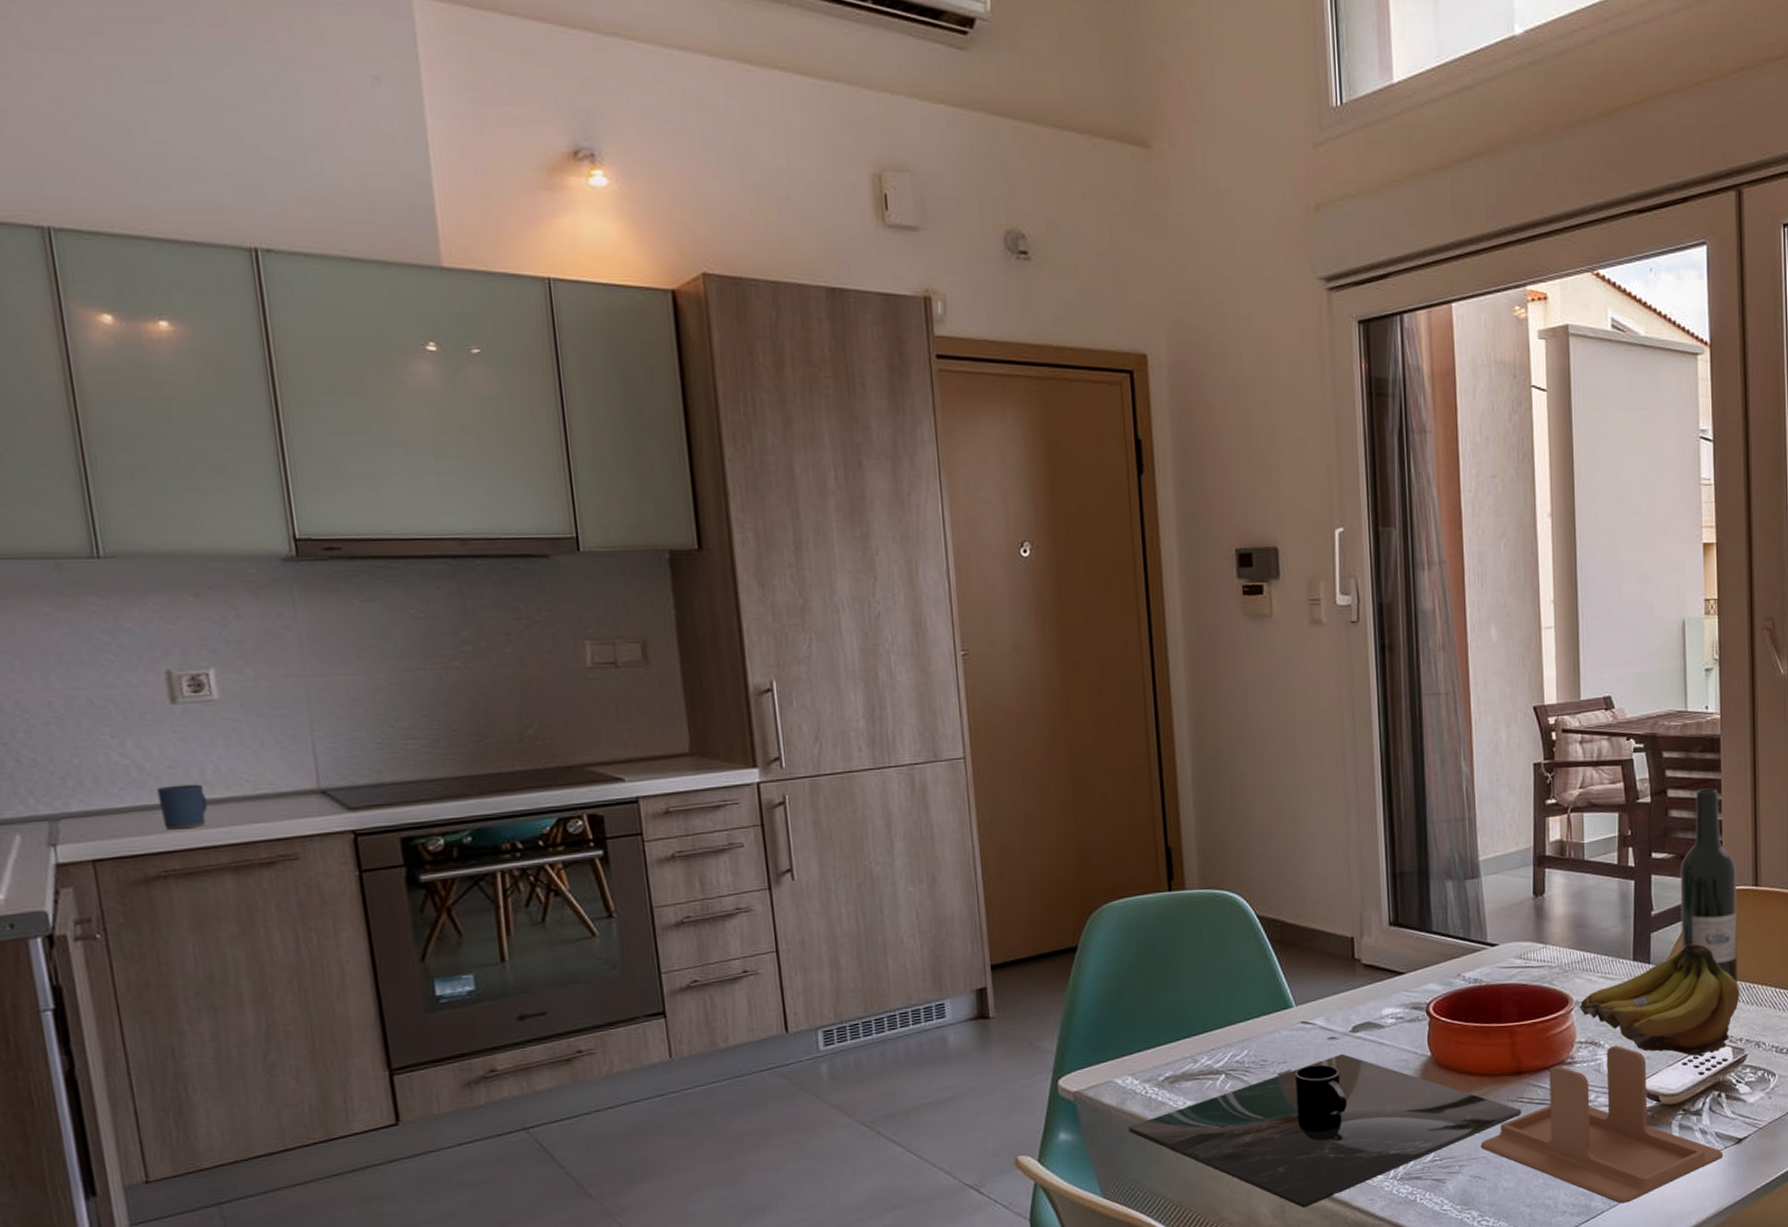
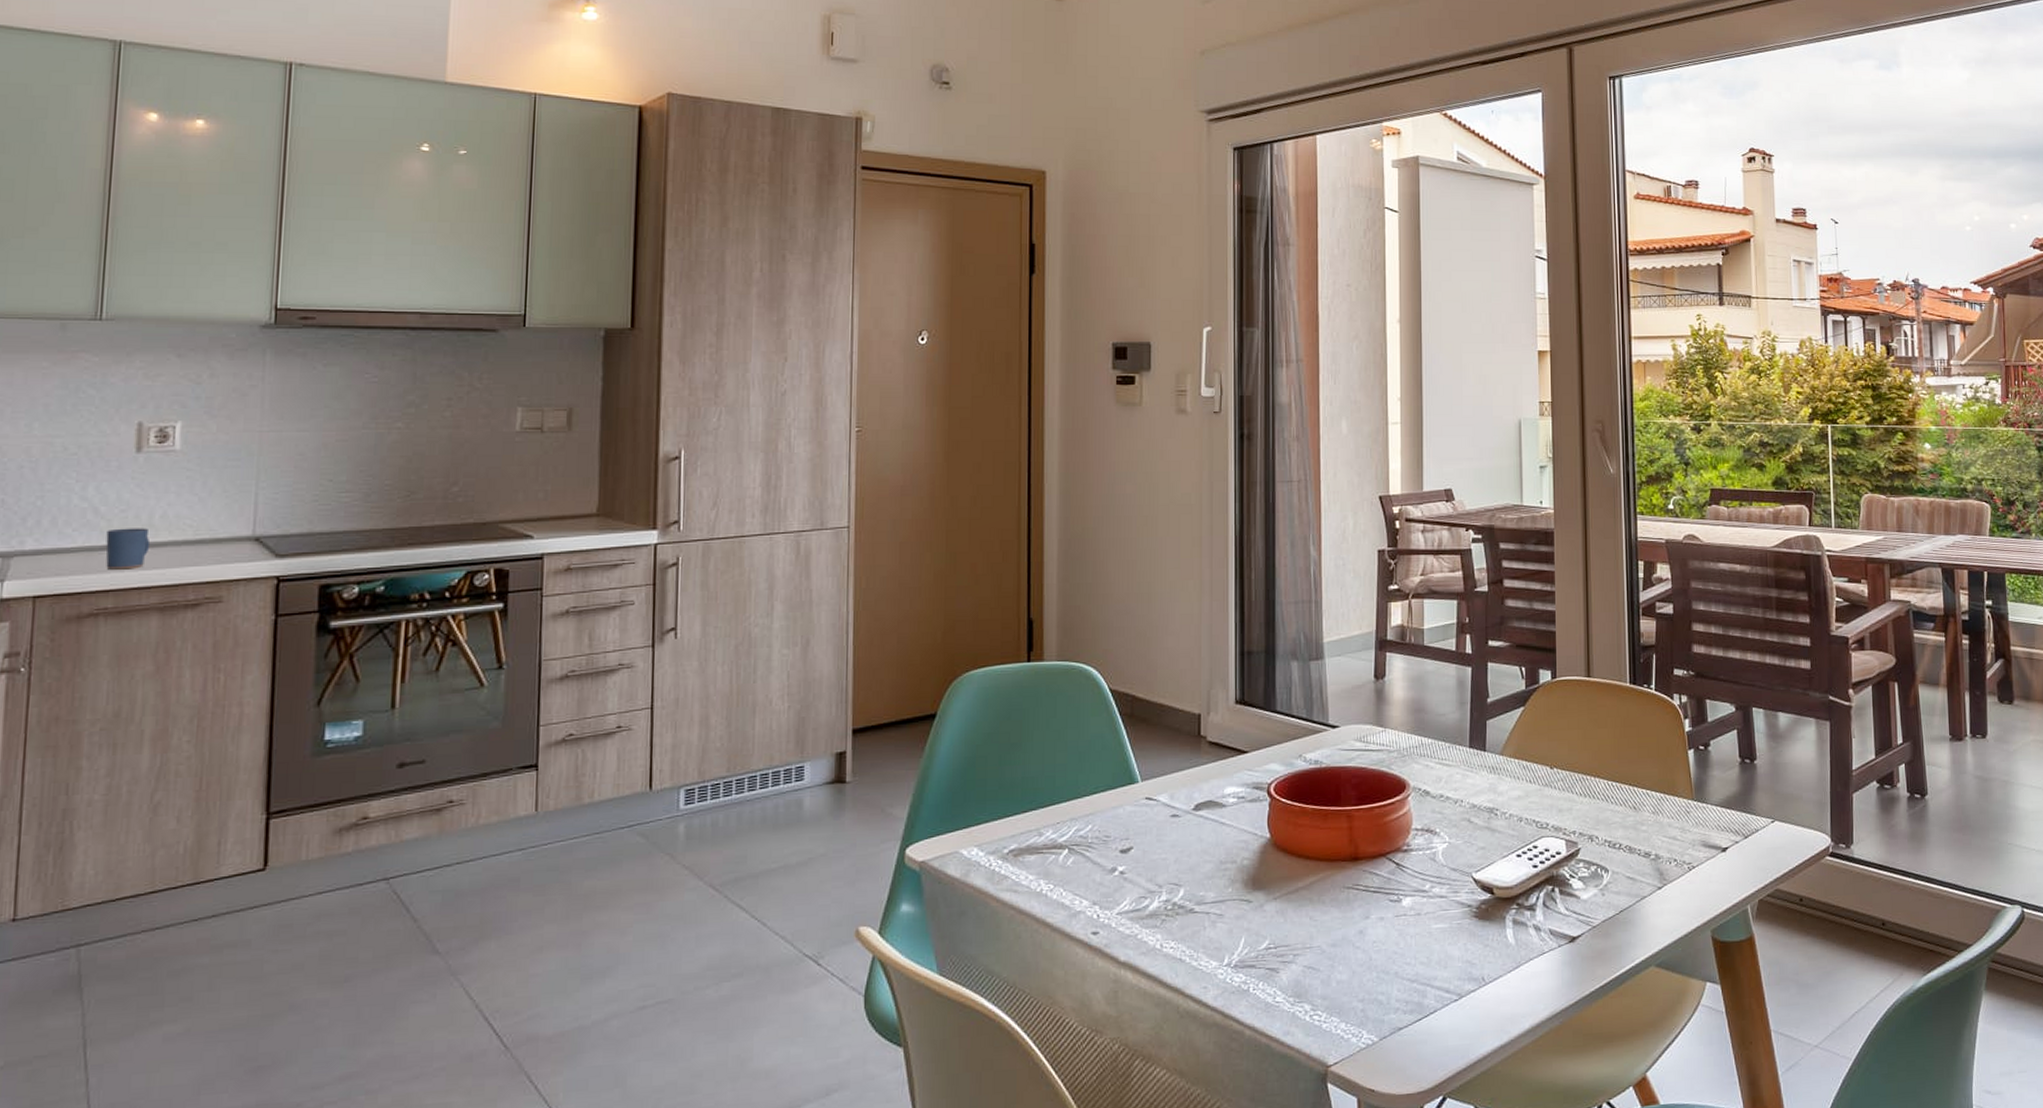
place setting: present [1129,1054,1522,1208] -> none [970,833,1357,993]
napkin holder: present [1481,1045,1724,1203] -> none [1316,833,1557,1001]
fruit: present [1579,943,1740,1056] -> none [1416,732,1573,847]
wine bottle: present [1680,788,1738,985] -> none [1515,580,1571,776]

